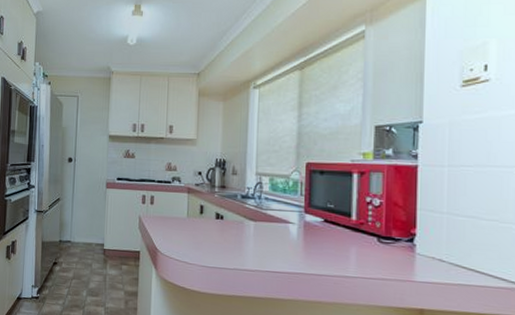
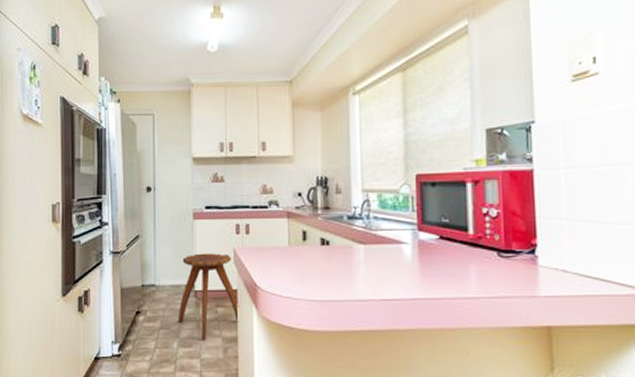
stool: none [88,217,141,293] -> present [177,253,240,342]

